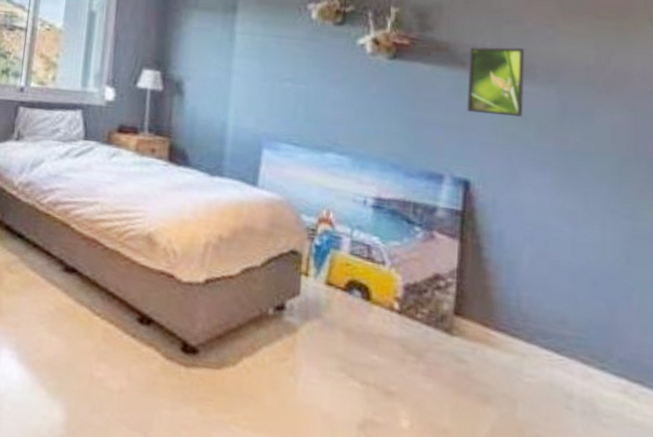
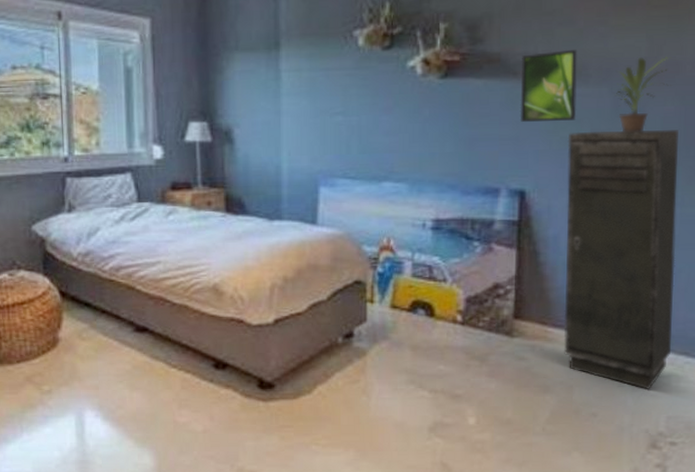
storage cabinet: none [507,128,628,418] -> present [564,130,679,389]
potted plant: none [562,63,620,138] -> present [615,57,671,133]

